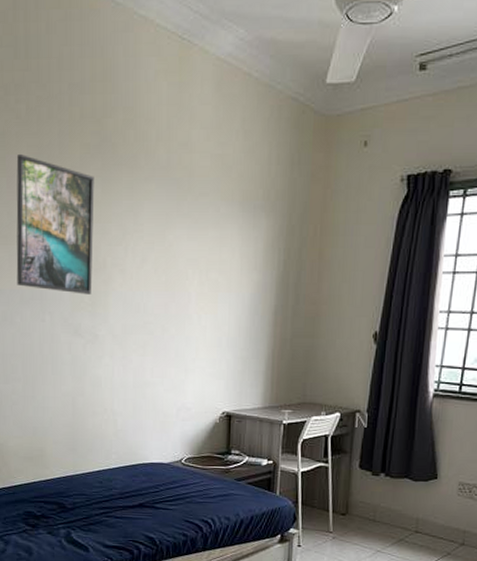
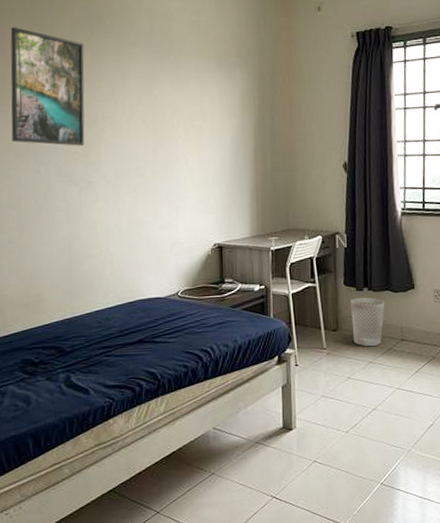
wastebasket: none [362,483,402,536] -> present [351,297,385,347]

